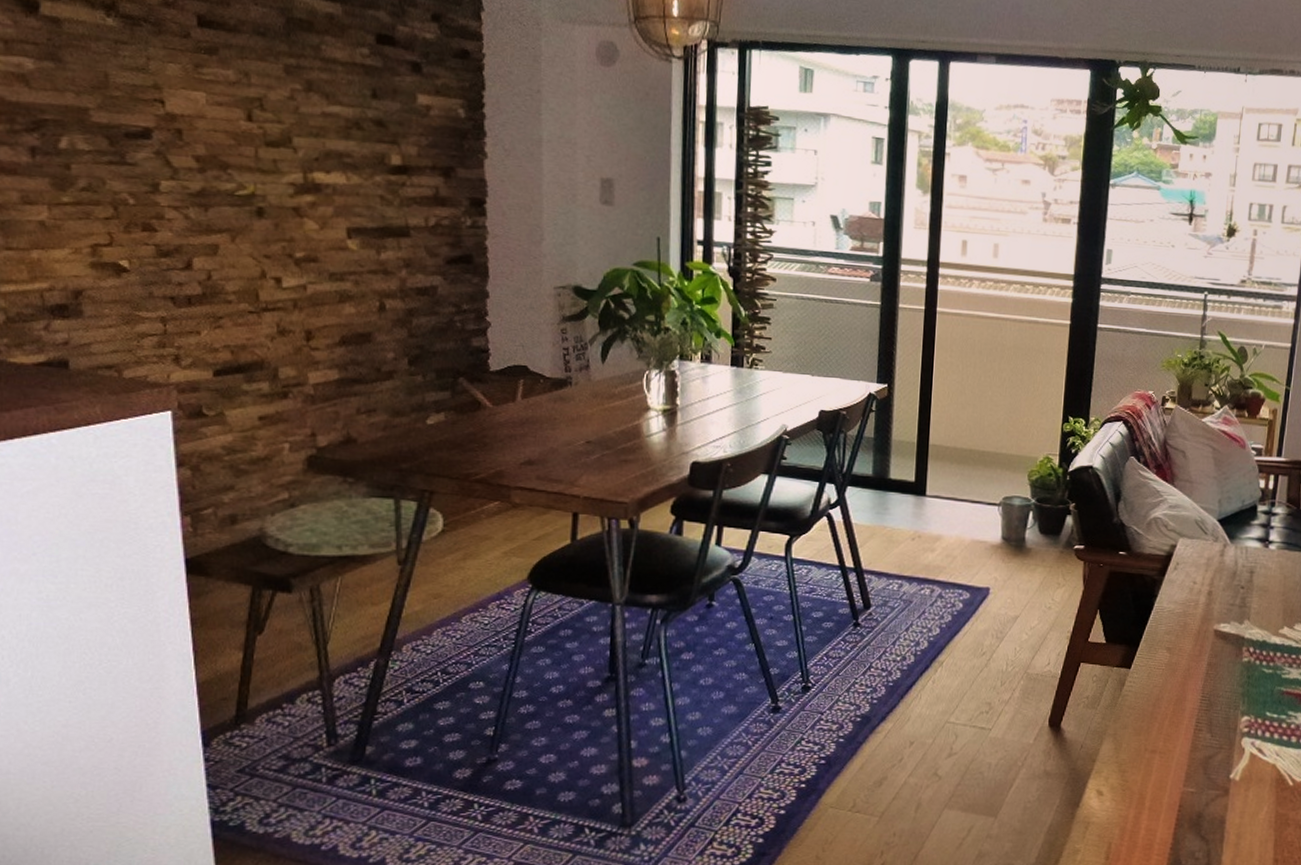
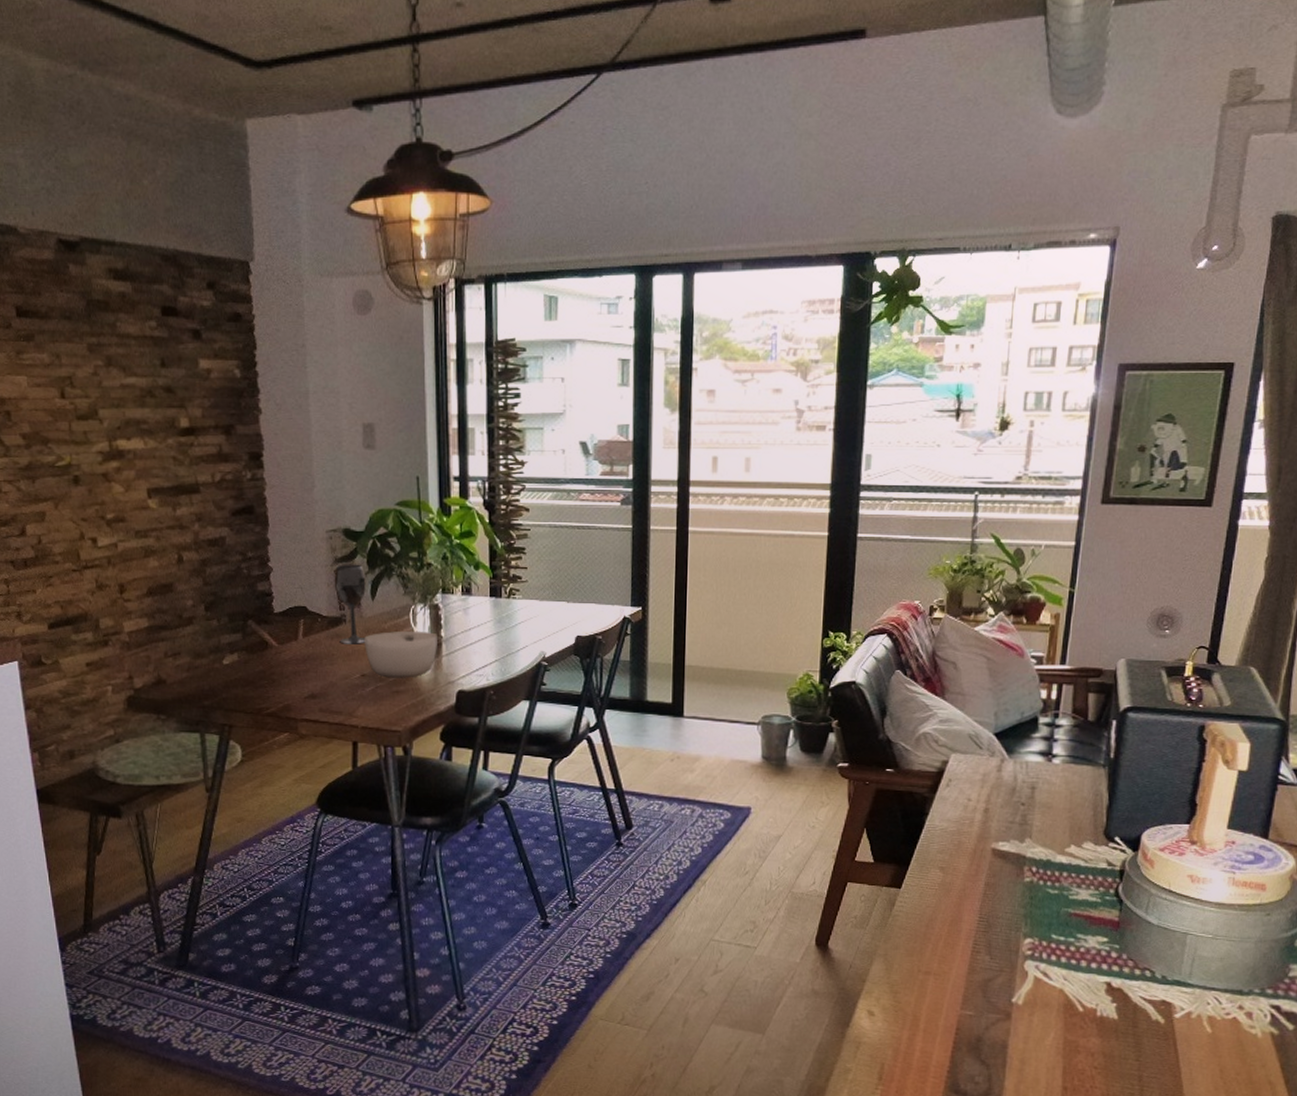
wine glass: none [560,323,598,409] -> present [334,564,367,644]
bowl: none [591,397,672,447] -> present [365,630,437,678]

